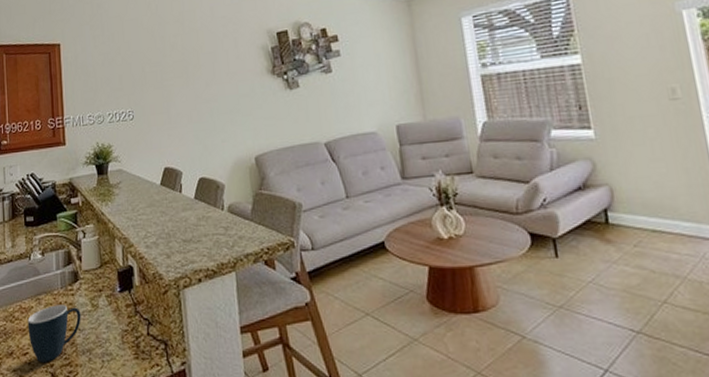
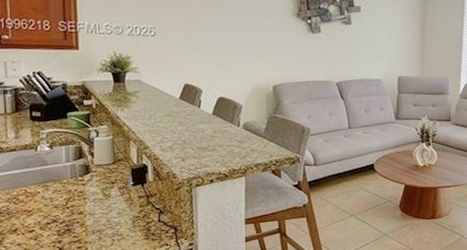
mug: present [27,305,81,362] -> none [33,192,92,239]

